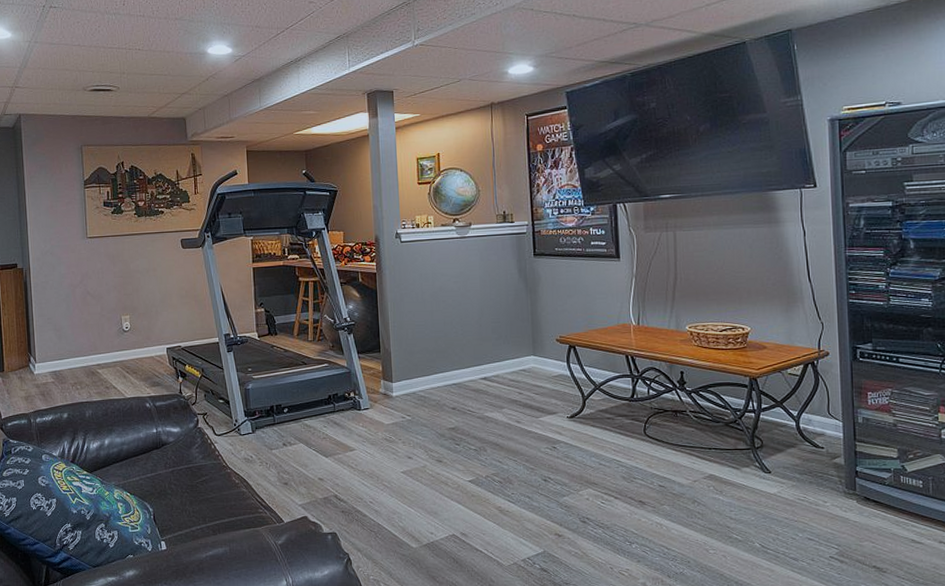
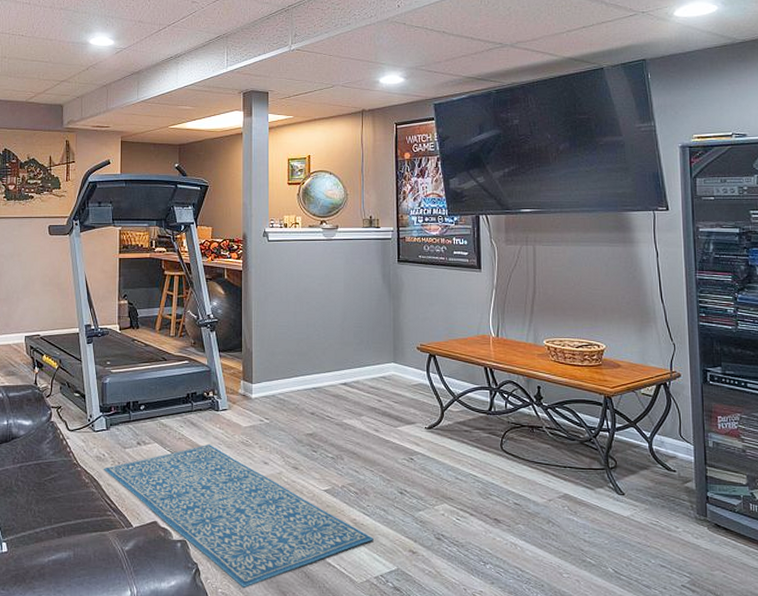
rug: none [252,441,519,575] -> present [104,443,374,589]

